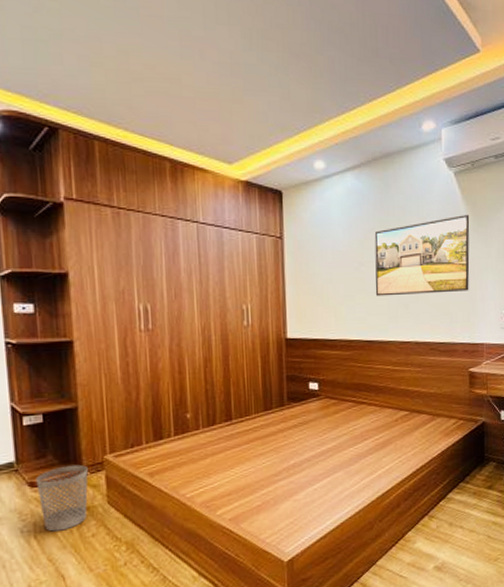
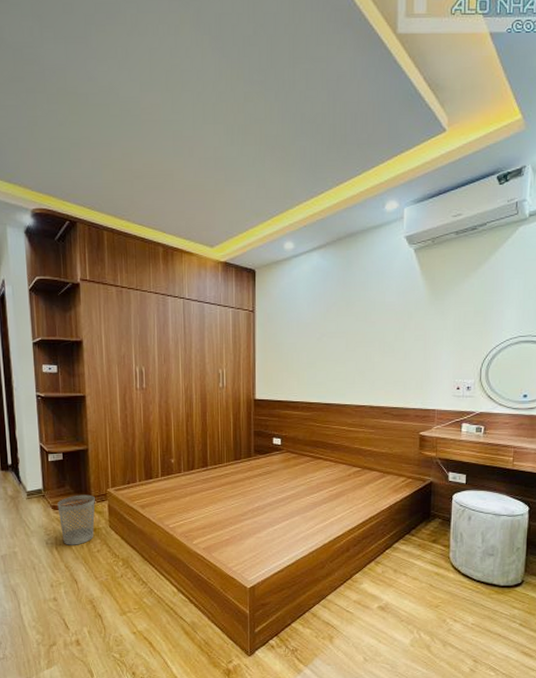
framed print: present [374,214,470,297] -> none [335,288,428,364]

